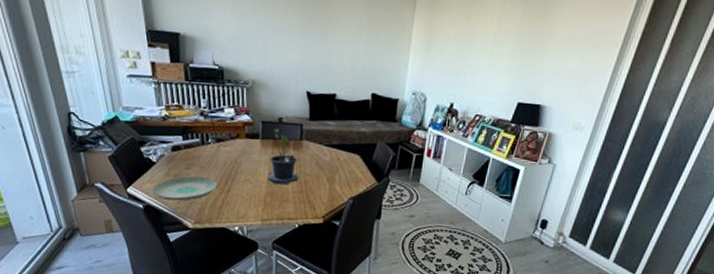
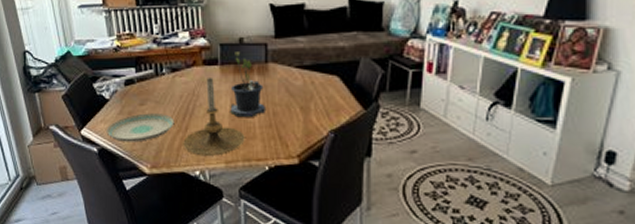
candle holder: none [223,148,280,215] -> present [182,76,245,156]

